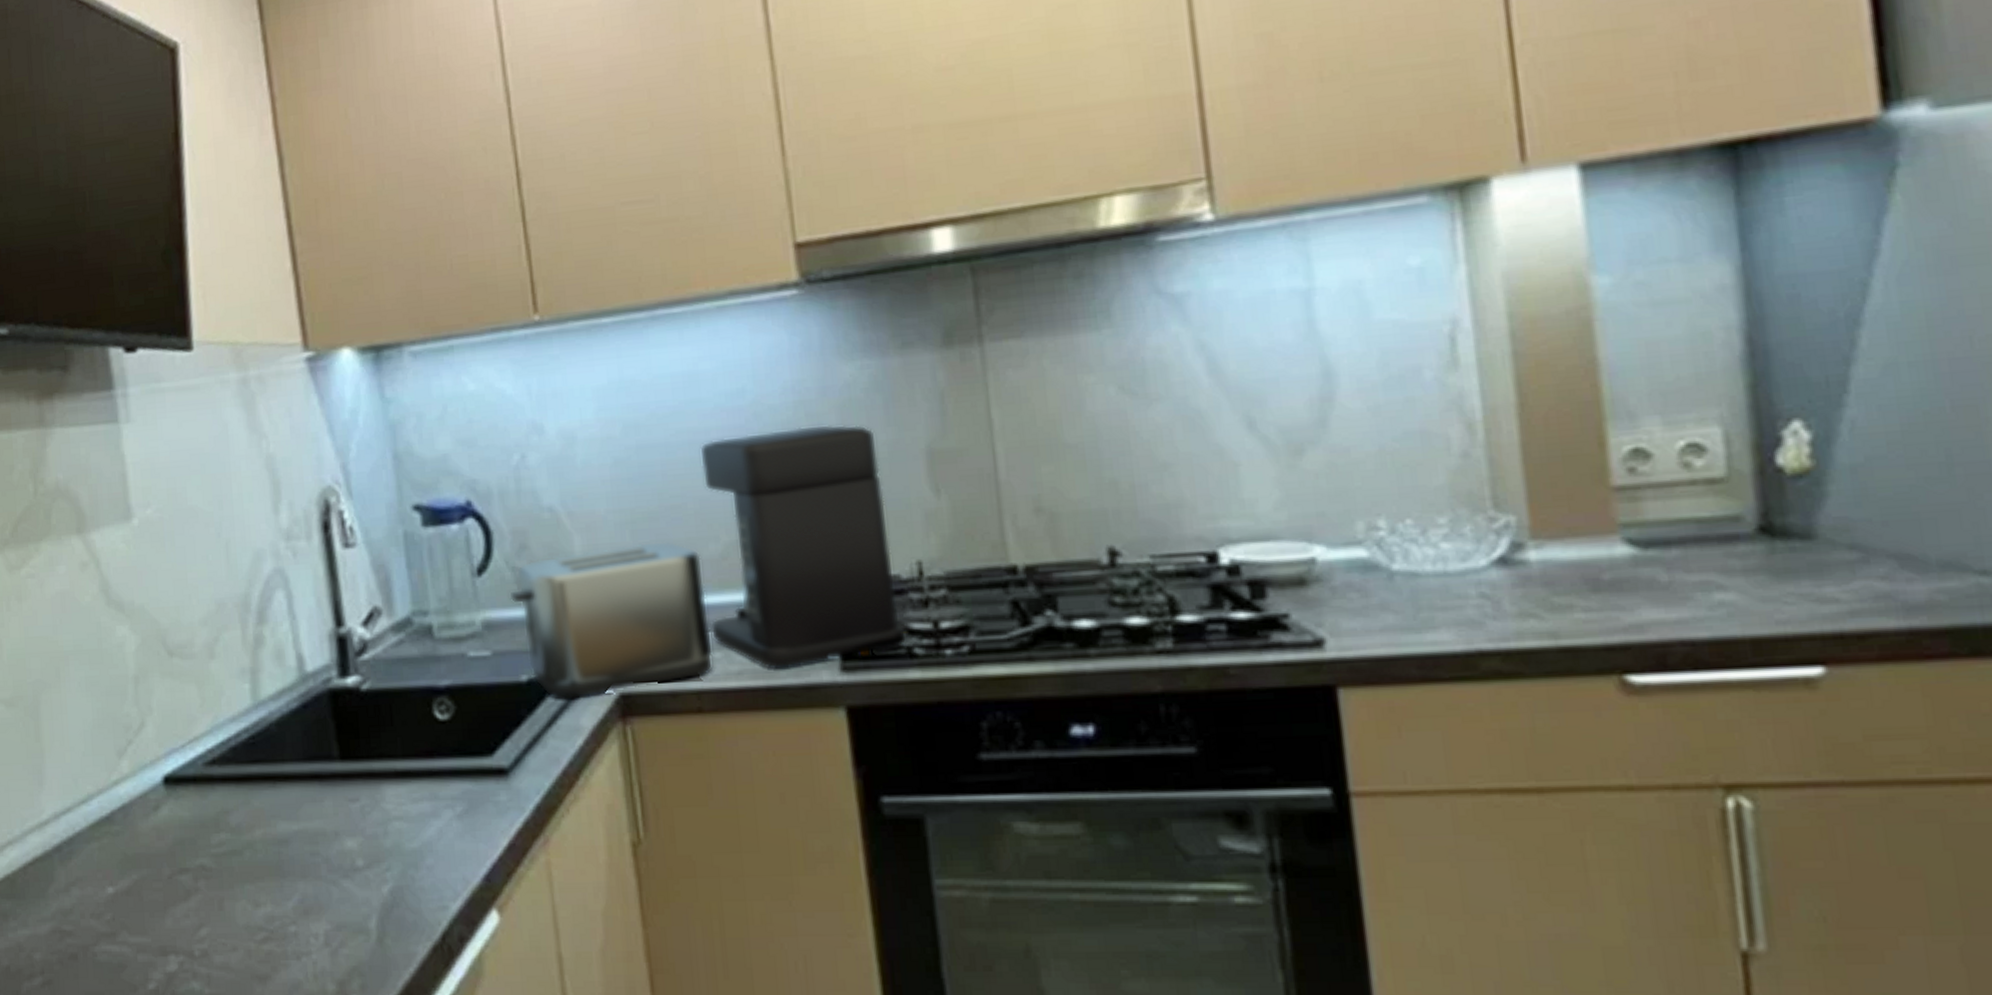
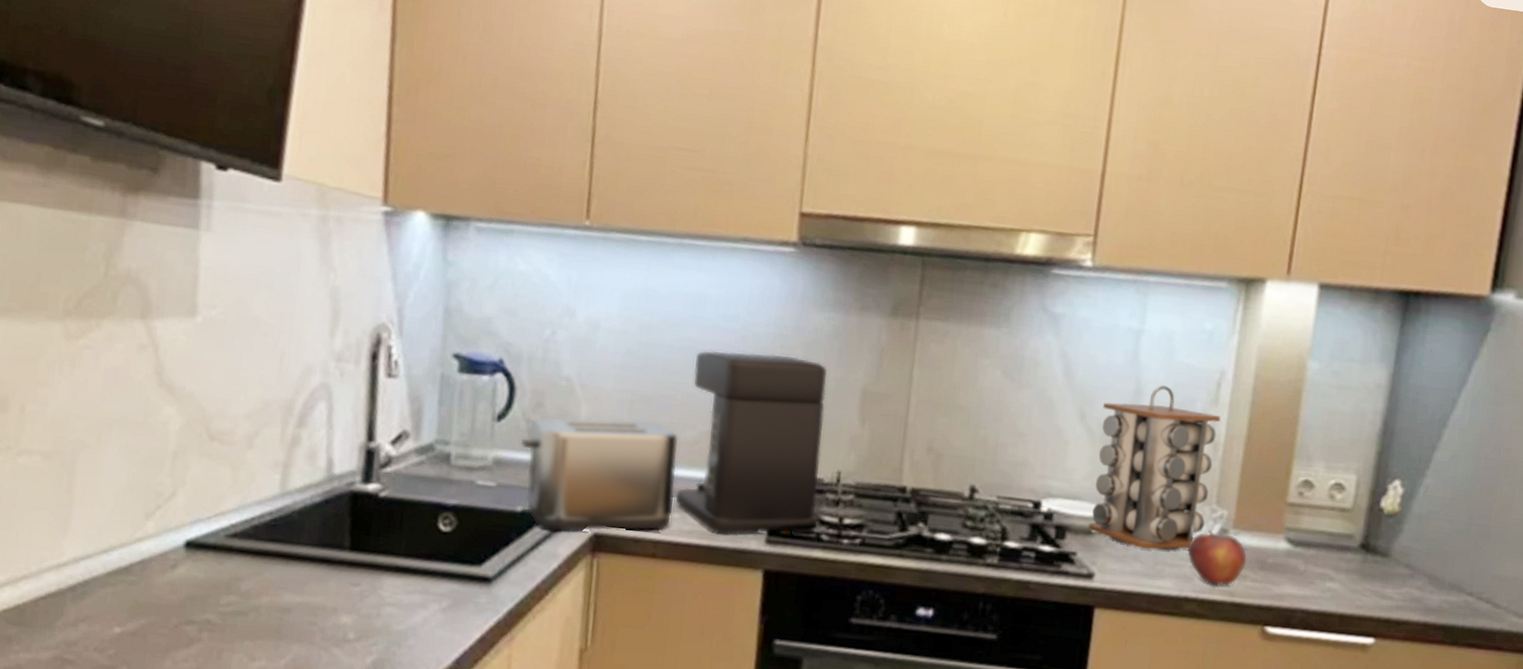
spice rack: none [1278,356,1483,592] -> present [1088,384,1221,551]
fruit: none [1463,548,1569,627] -> present [1186,530,1248,586]

